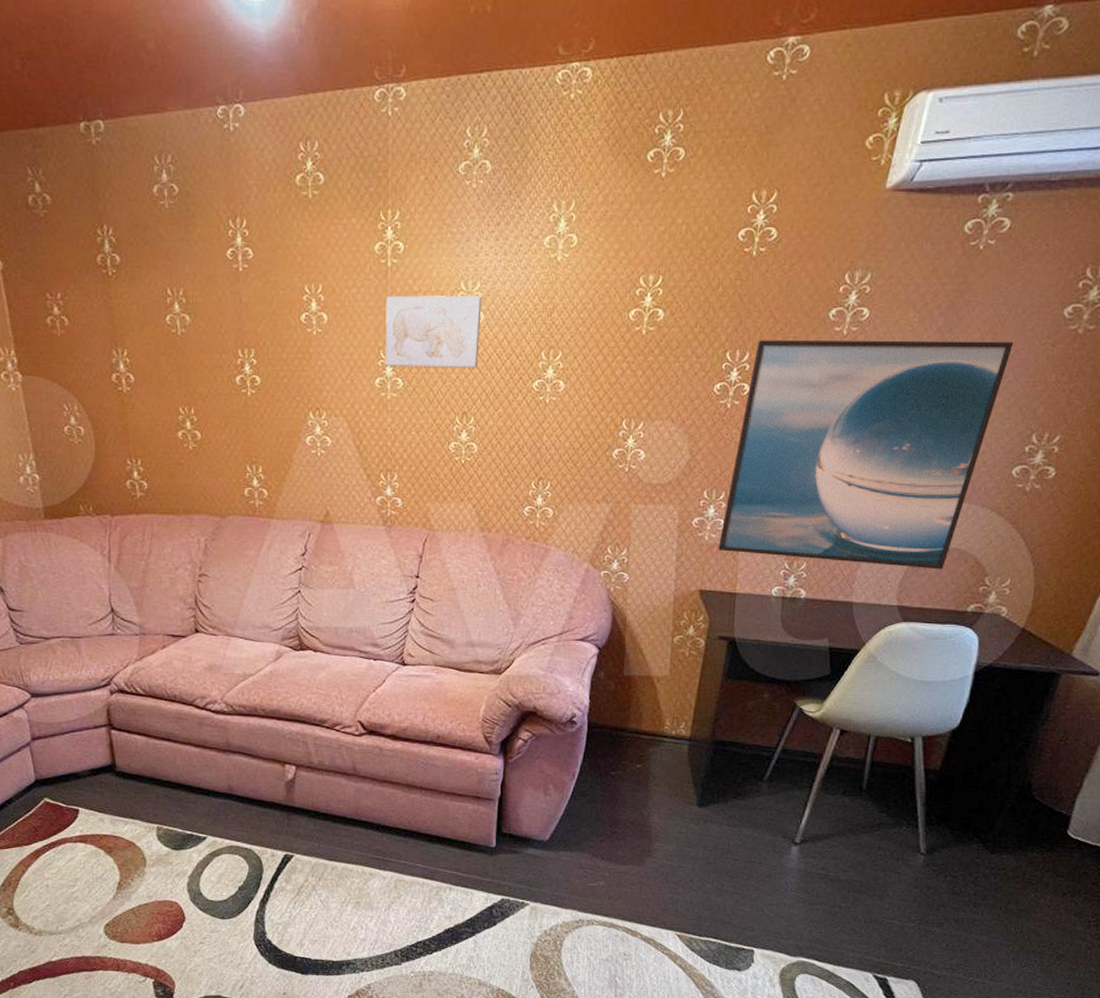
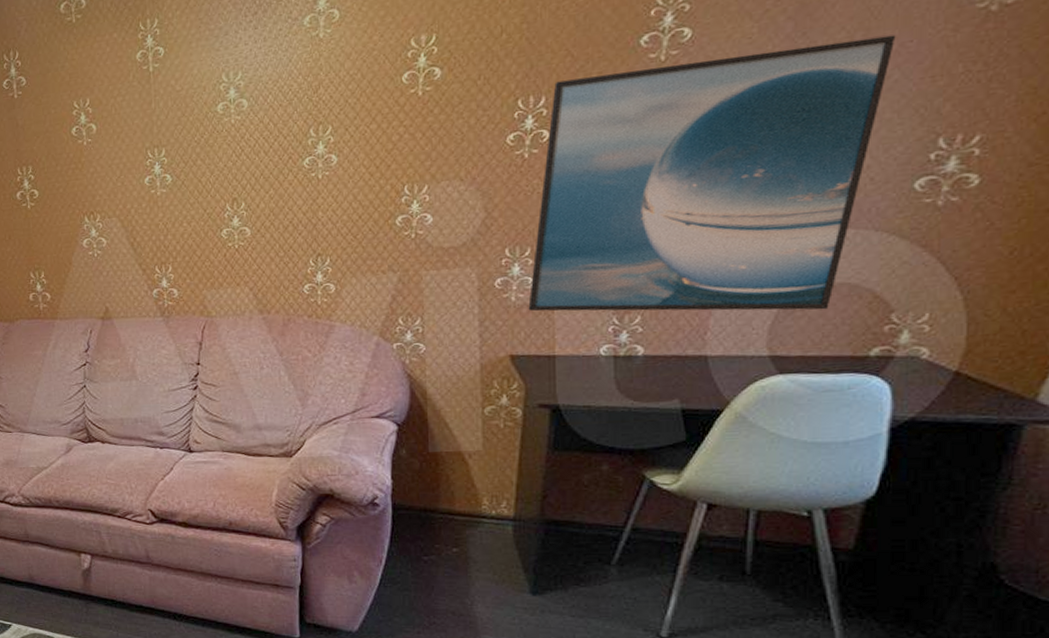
wall art: present [385,295,482,368] -> none [150,84,245,164]

